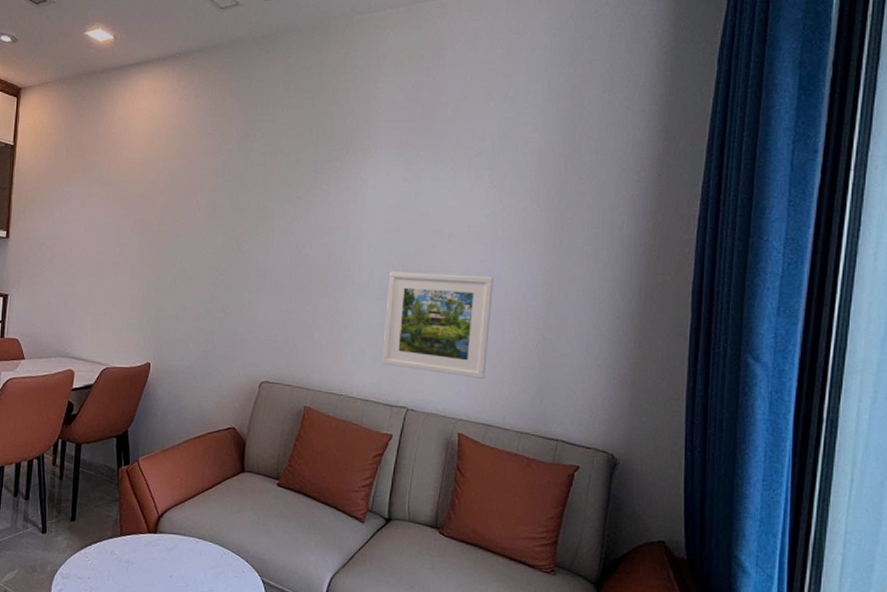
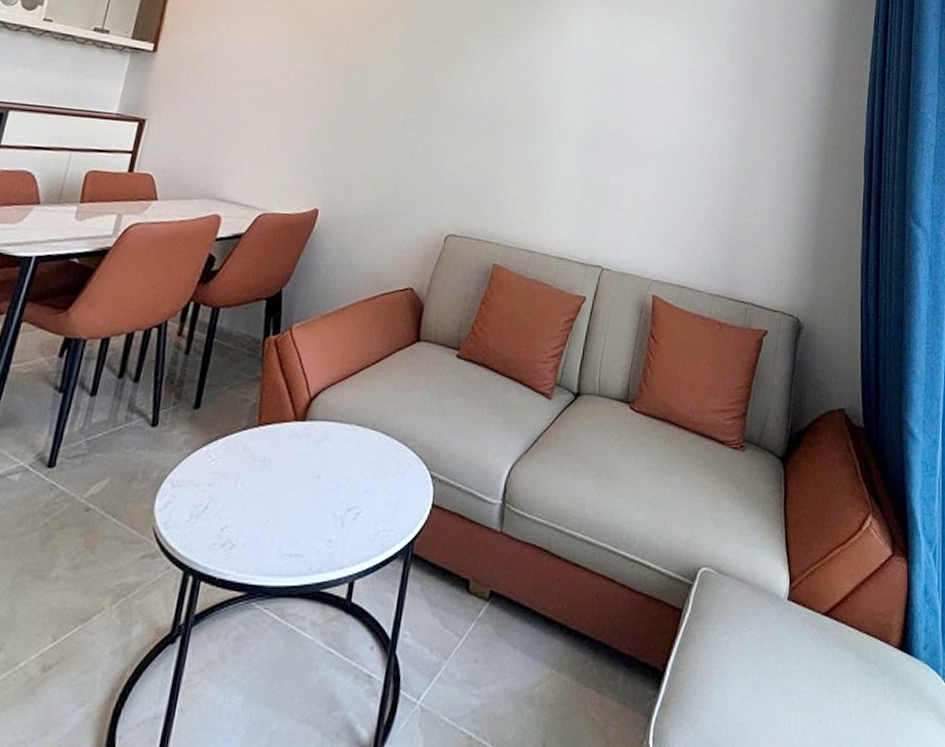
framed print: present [381,271,494,379] -> none [578,120,691,237]

